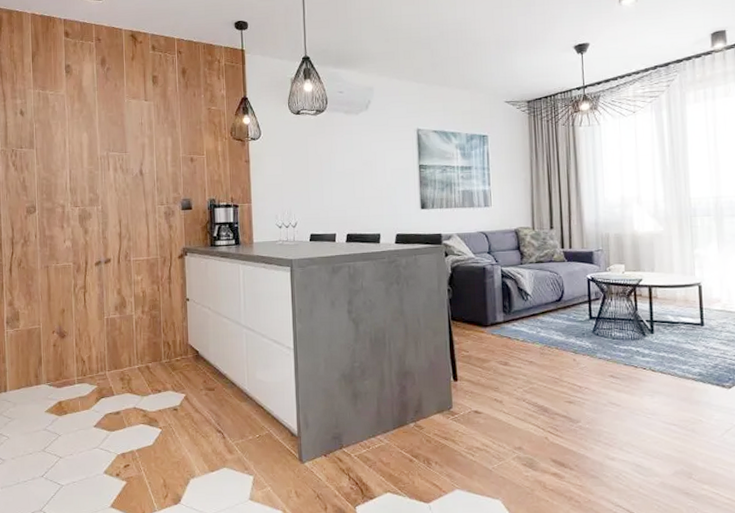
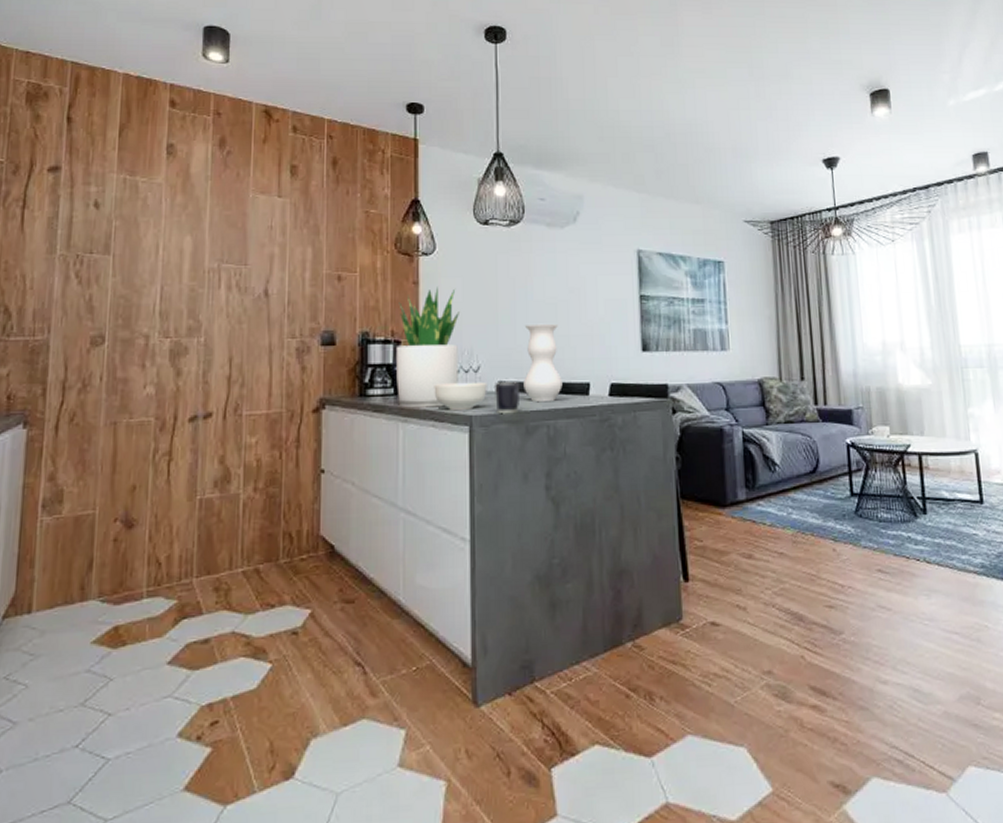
planter: none [235,164,281,254] -> present [397,287,459,408]
bowl: none [263,234,303,256] -> present [434,382,487,411]
mug: none [308,233,328,258] -> present [495,381,521,414]
vase: none [330,189,359,249] -> present [523,323,563,403]

